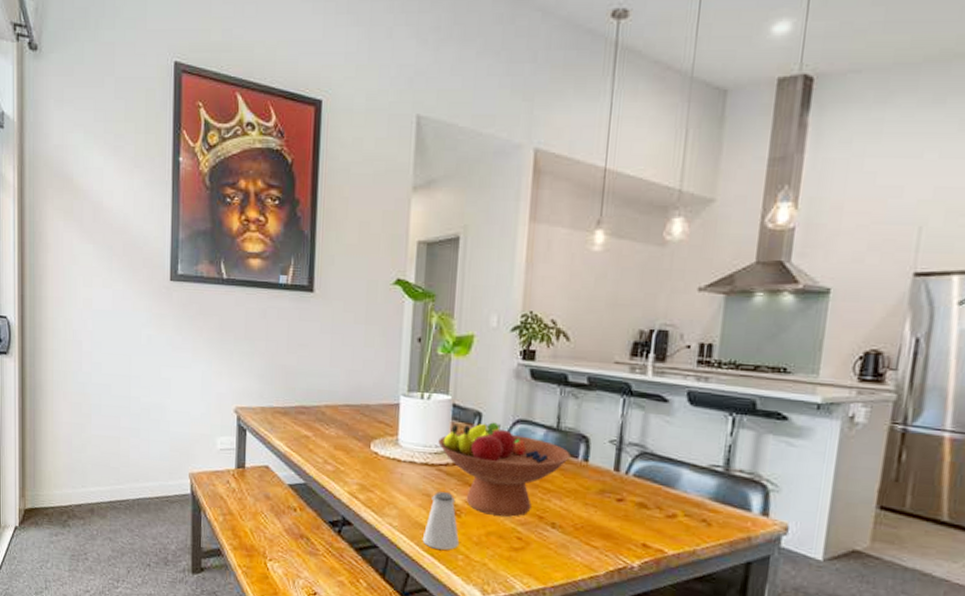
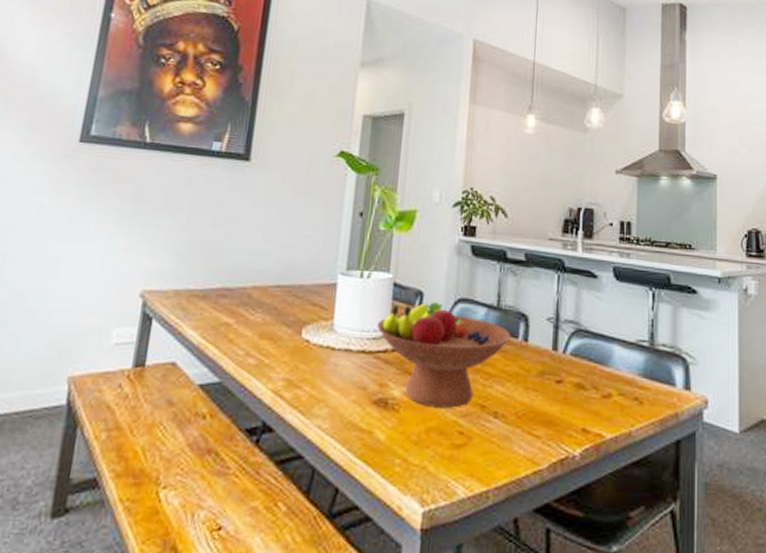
saltshaker: present [422,491,460,550] -> none [355,383,397,454]

